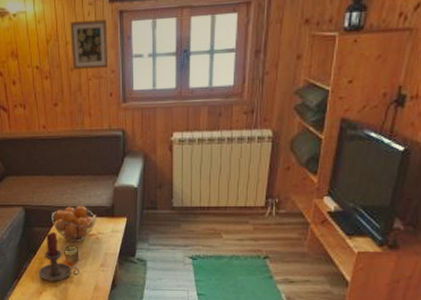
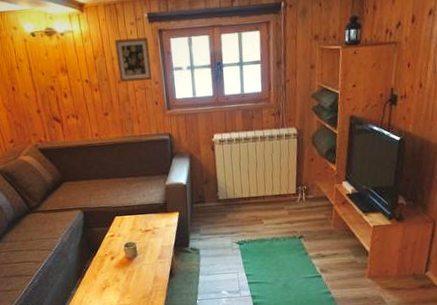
candle holder: present [39,232,80,282] -> none [100,231,140,278]
fruit basket: present [51,205,97,242] -> none [109,204,152,239]

